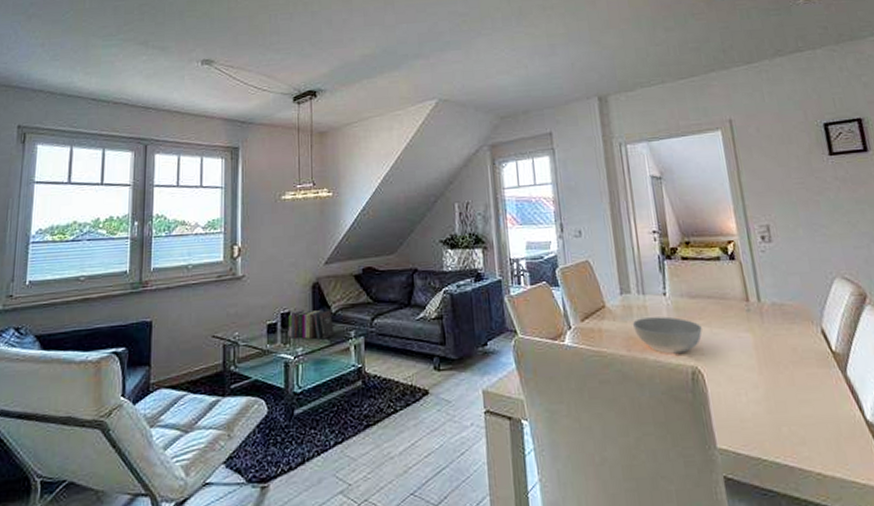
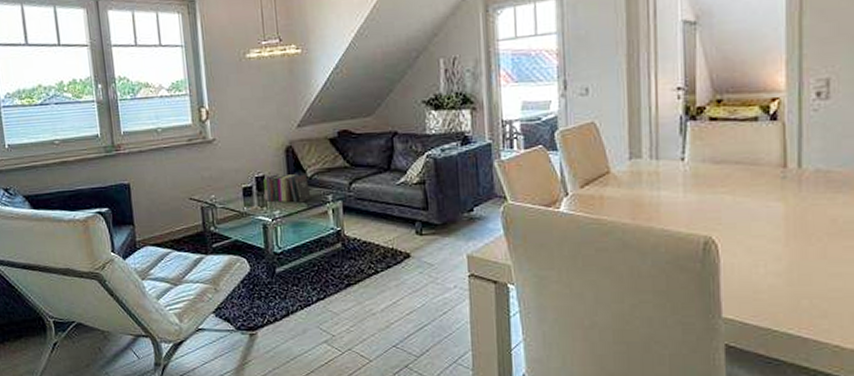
bowl: present [632,316,702,354] -> none [639,183,723,223]

